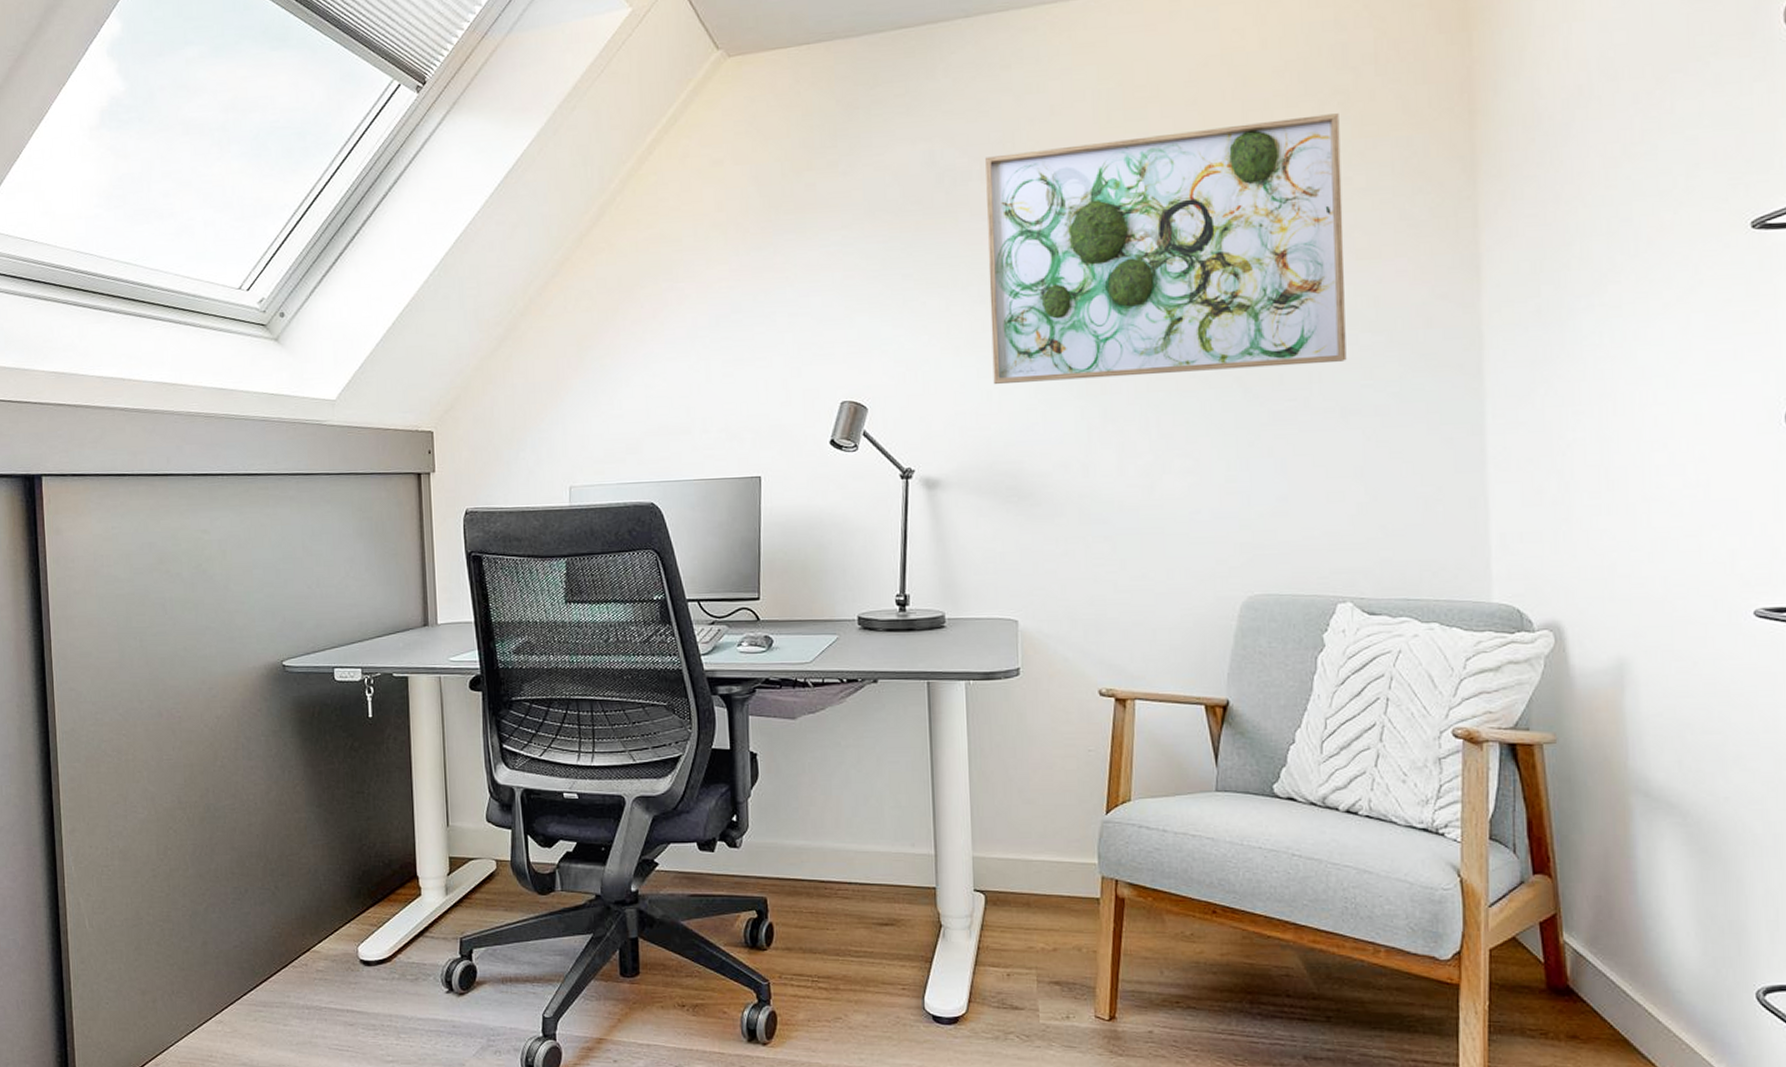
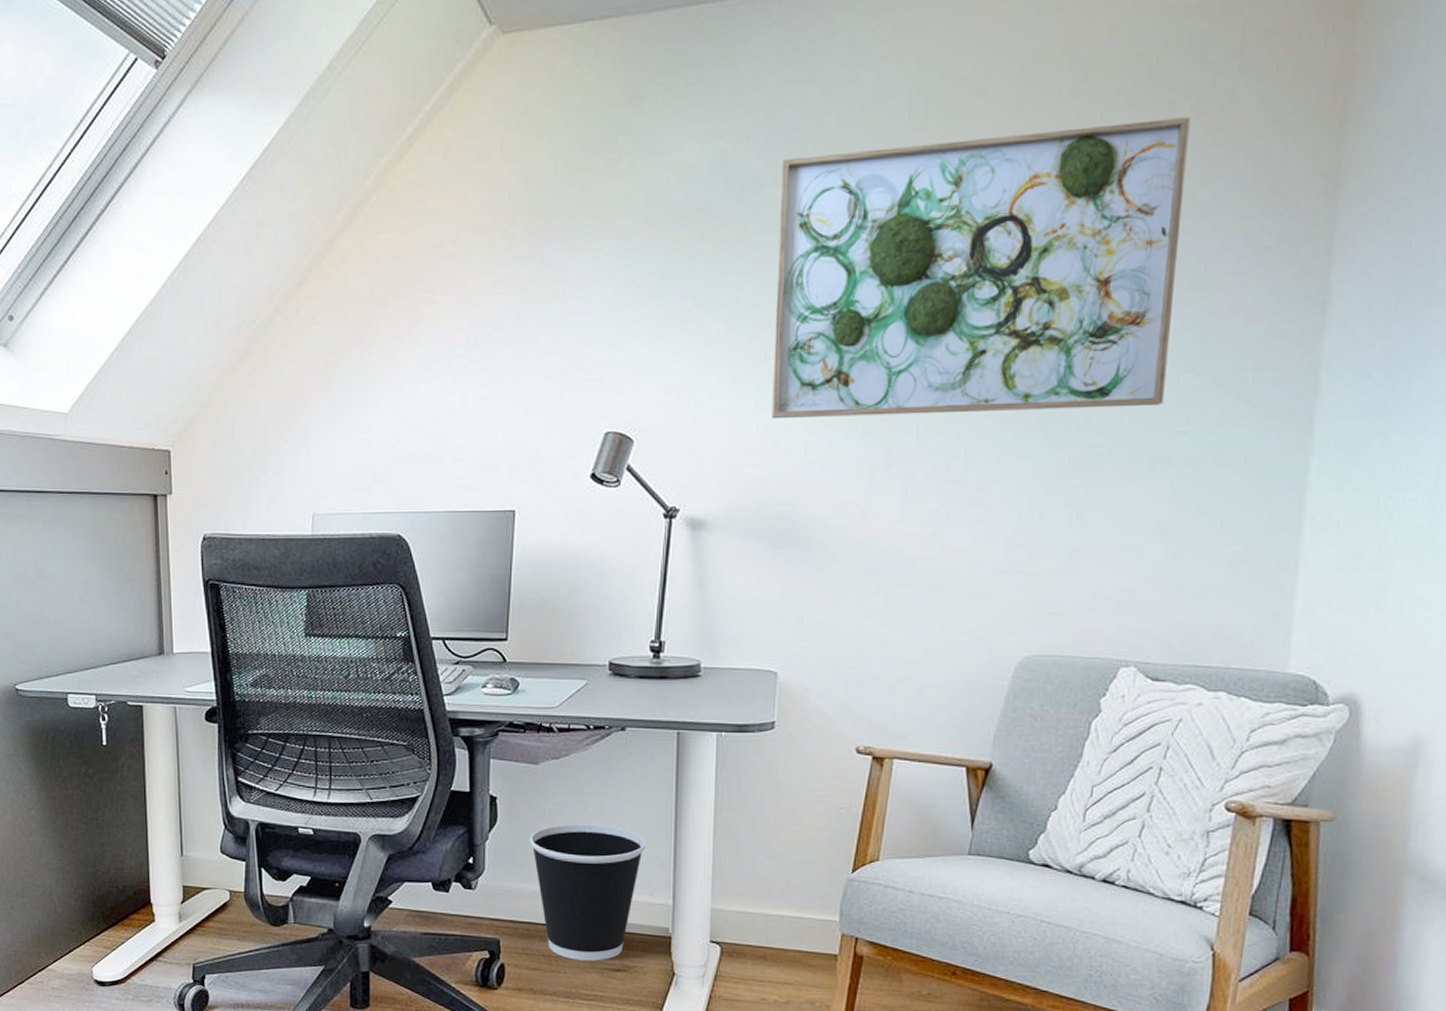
wastebasket: none [791,777,904,916] -> present [529,824,645,961]

